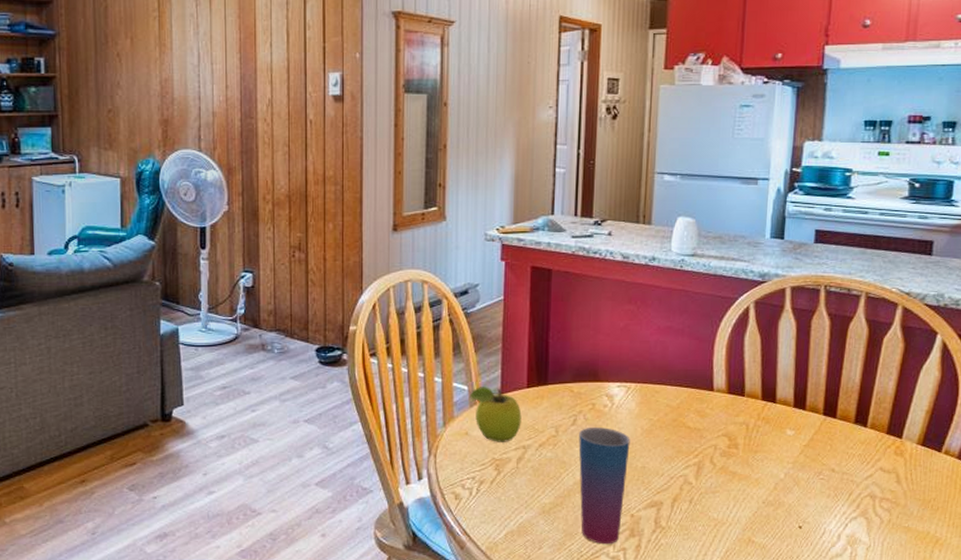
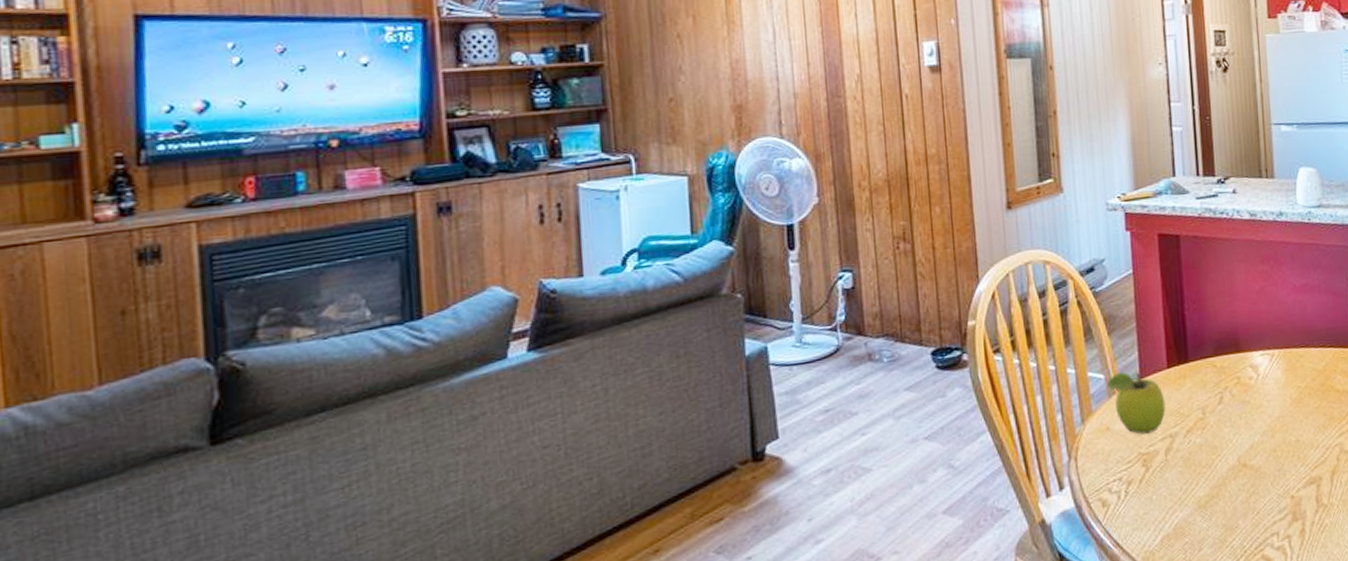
cup: present [579,427,630,545] -> none [1227,402,1282,534]

